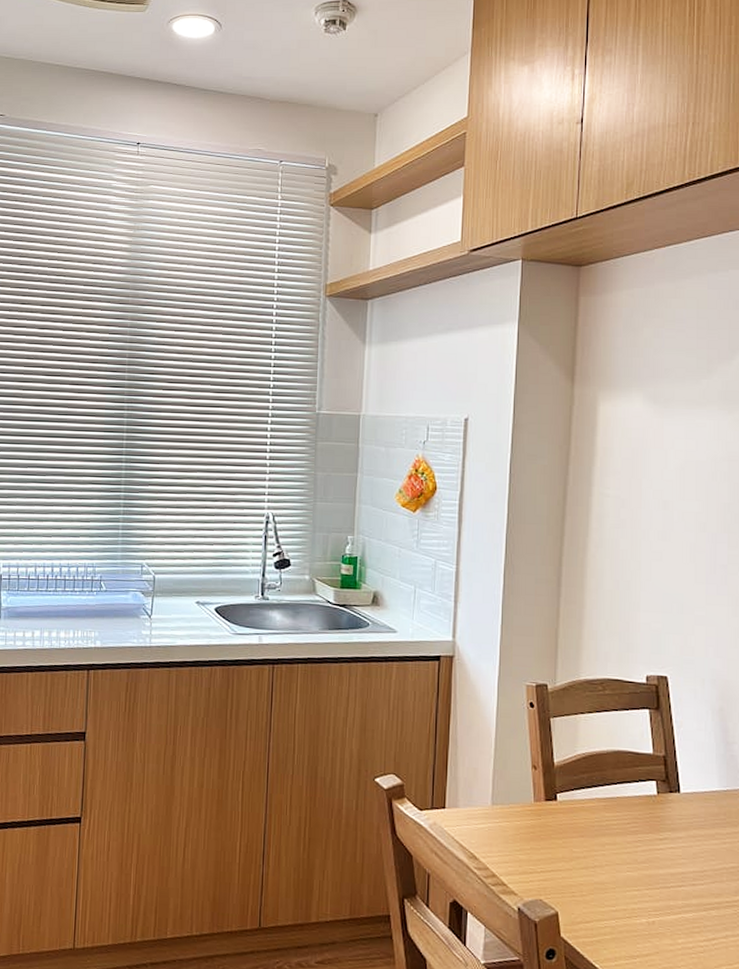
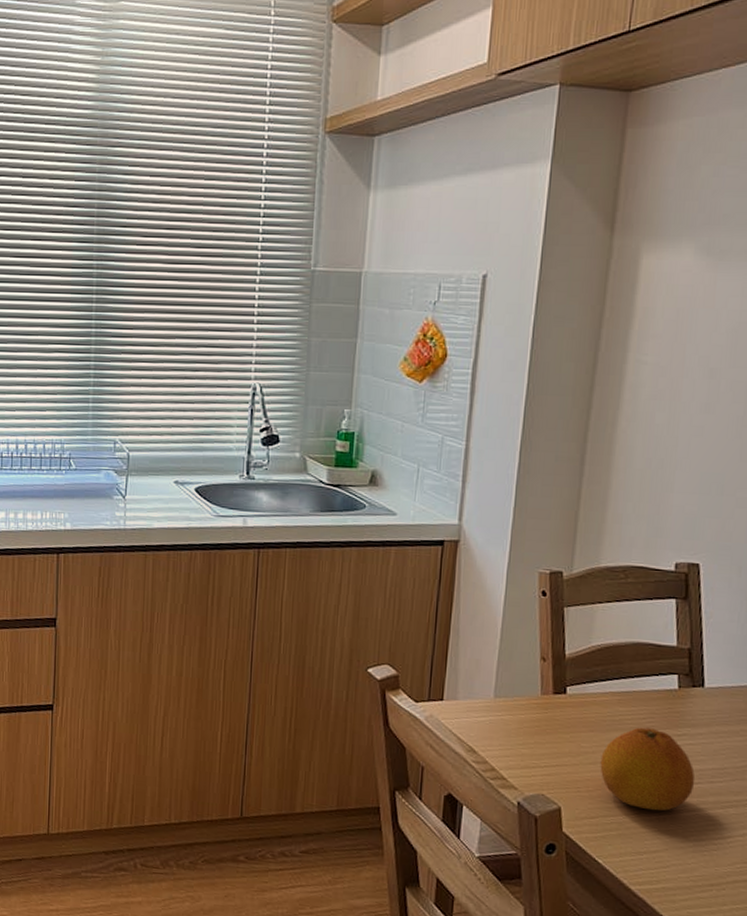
fruit: none [591,832,679,915] -> present [600,727,695,811]

